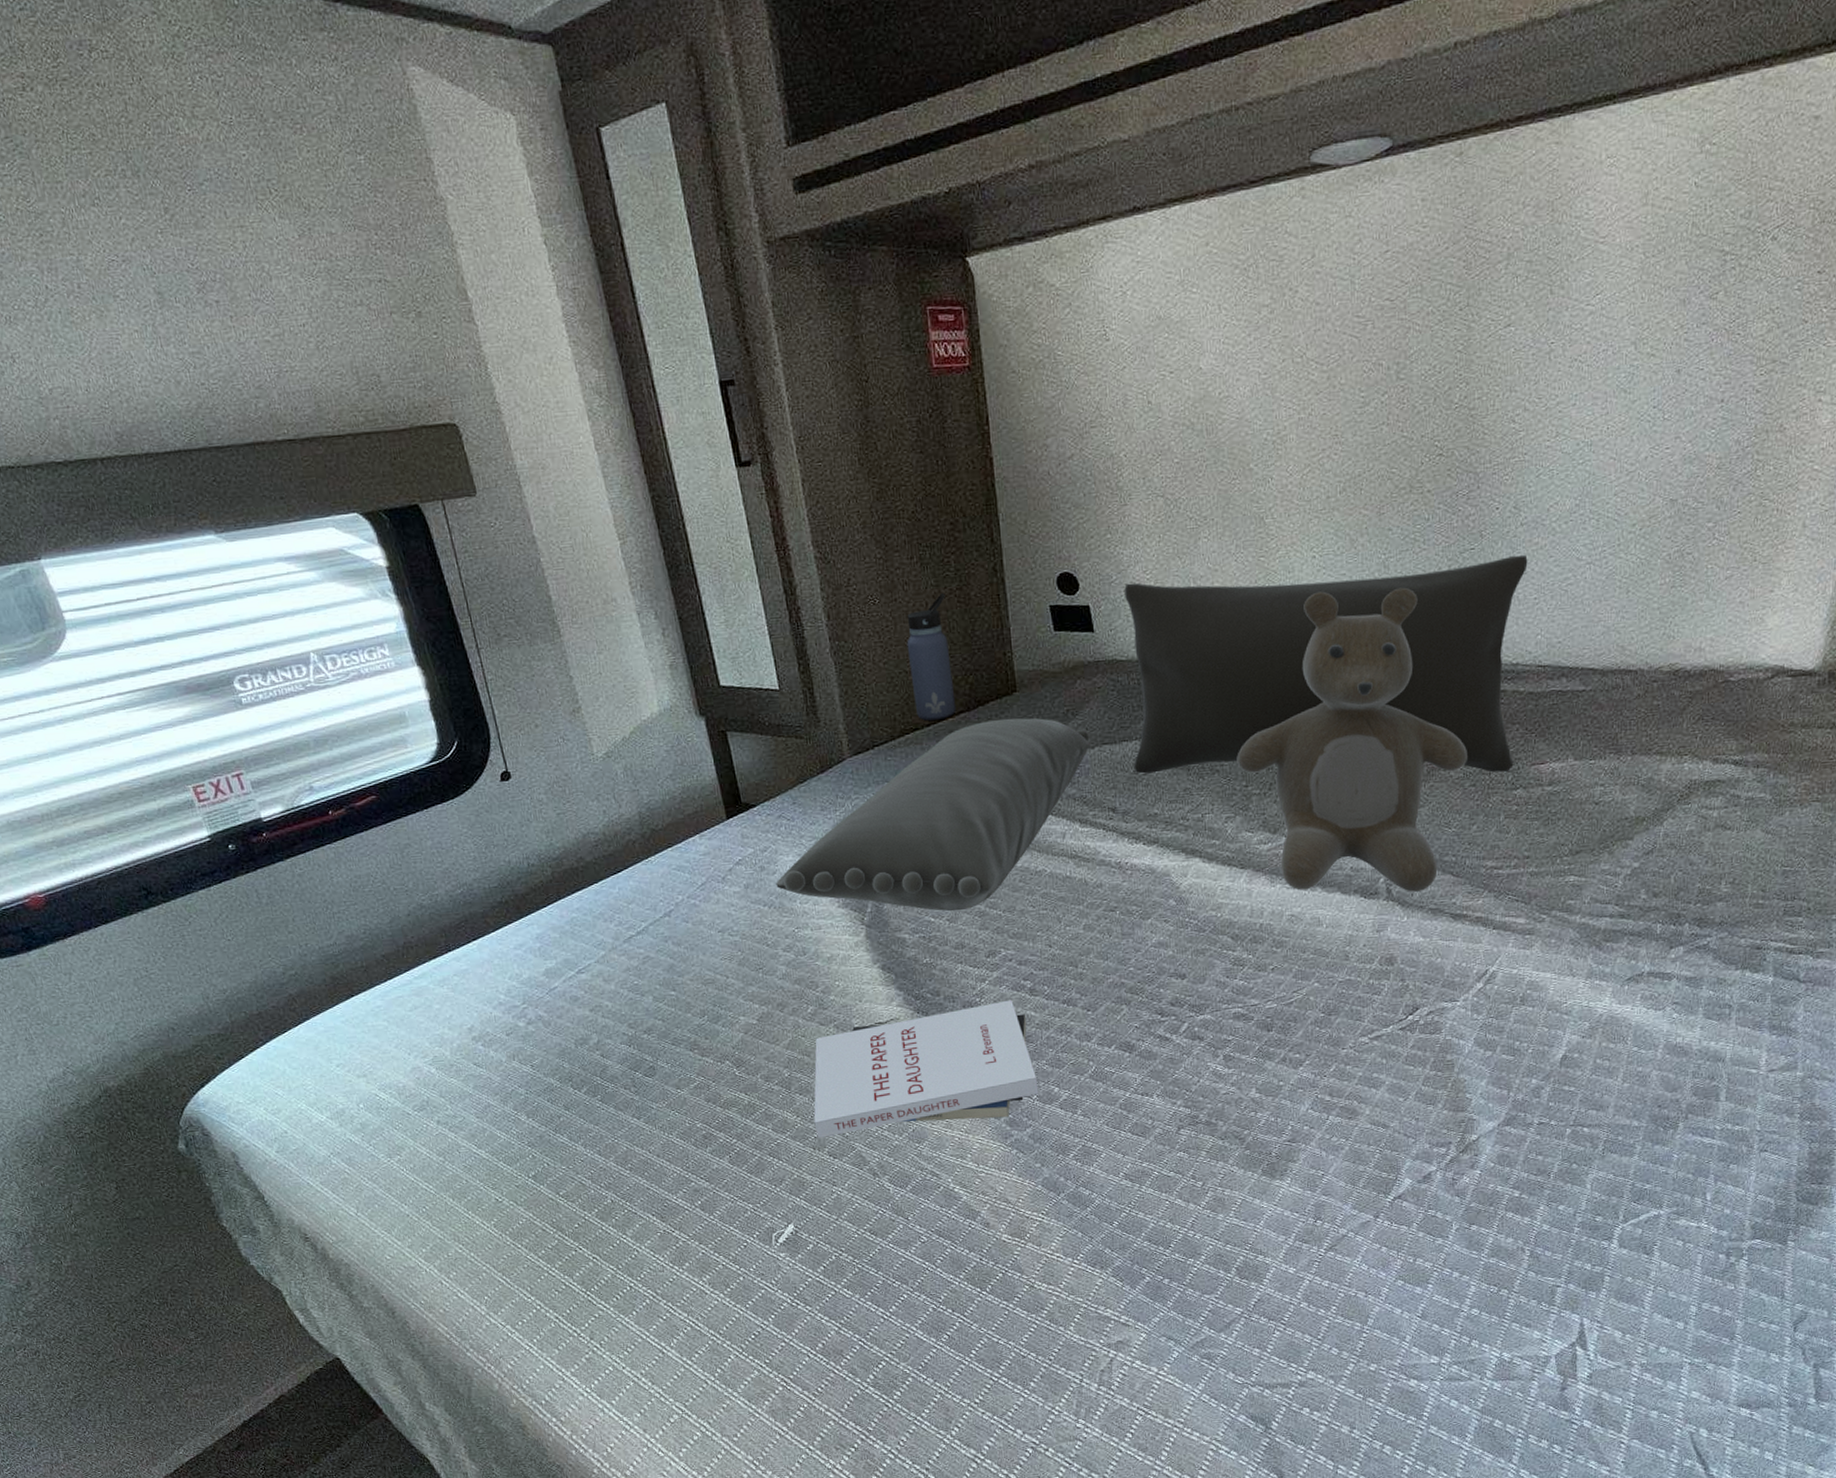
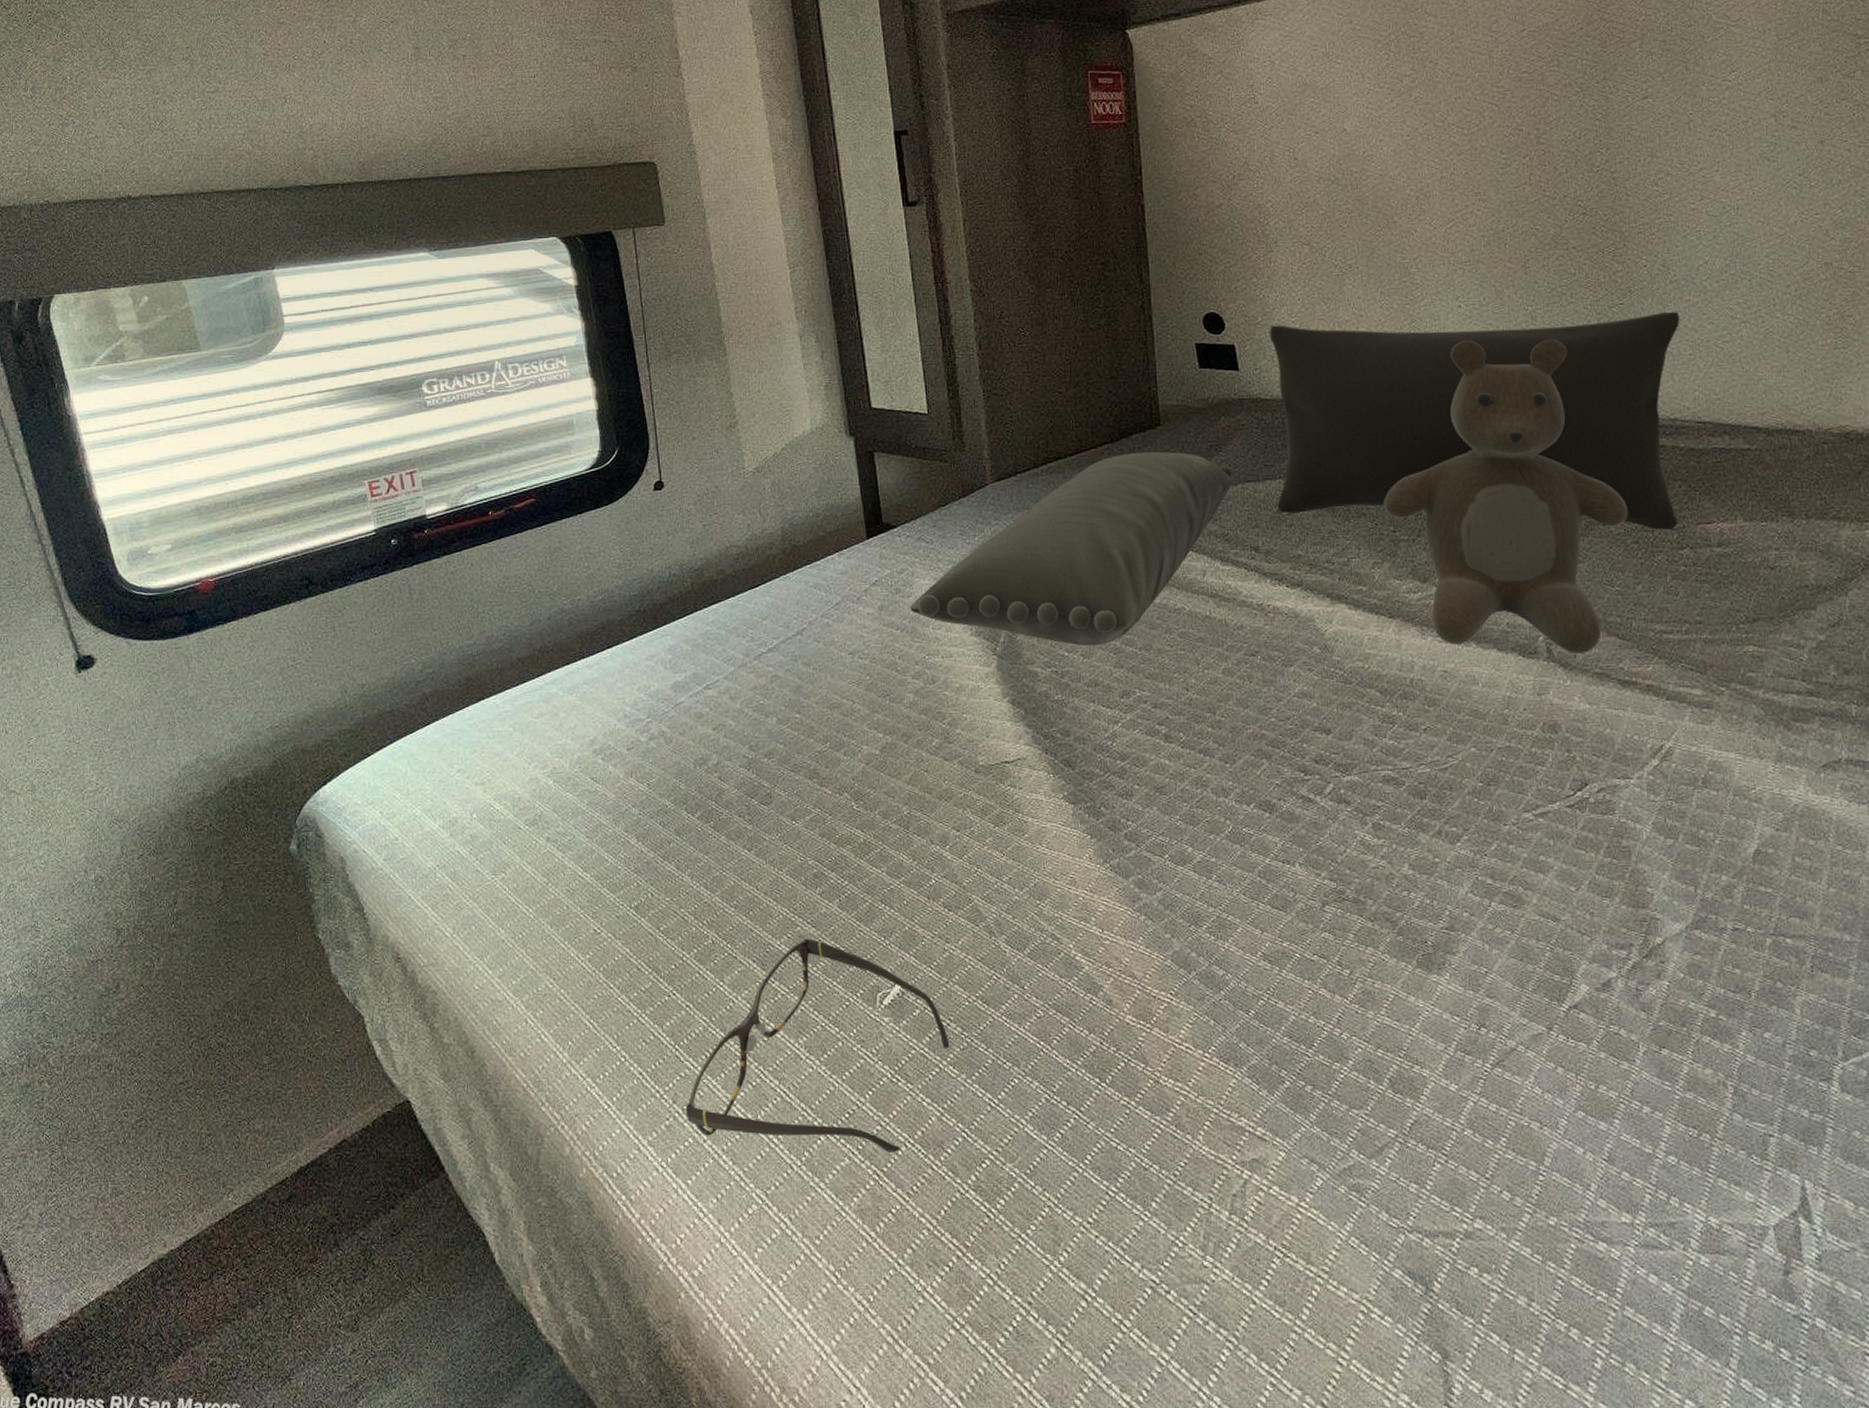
eyeglasses: none [602,1192,843,1364] -> present [685,938,950,1153]
books: present [813,1000,1039,1139] -> none [930,745,1171,887]
water bottle: present [906,593,956,721] -> none [1054,328,1100,450]

